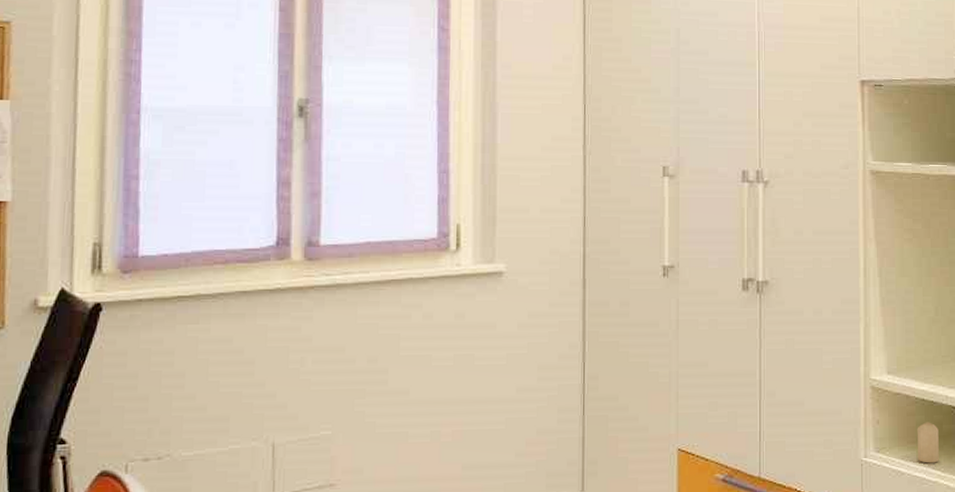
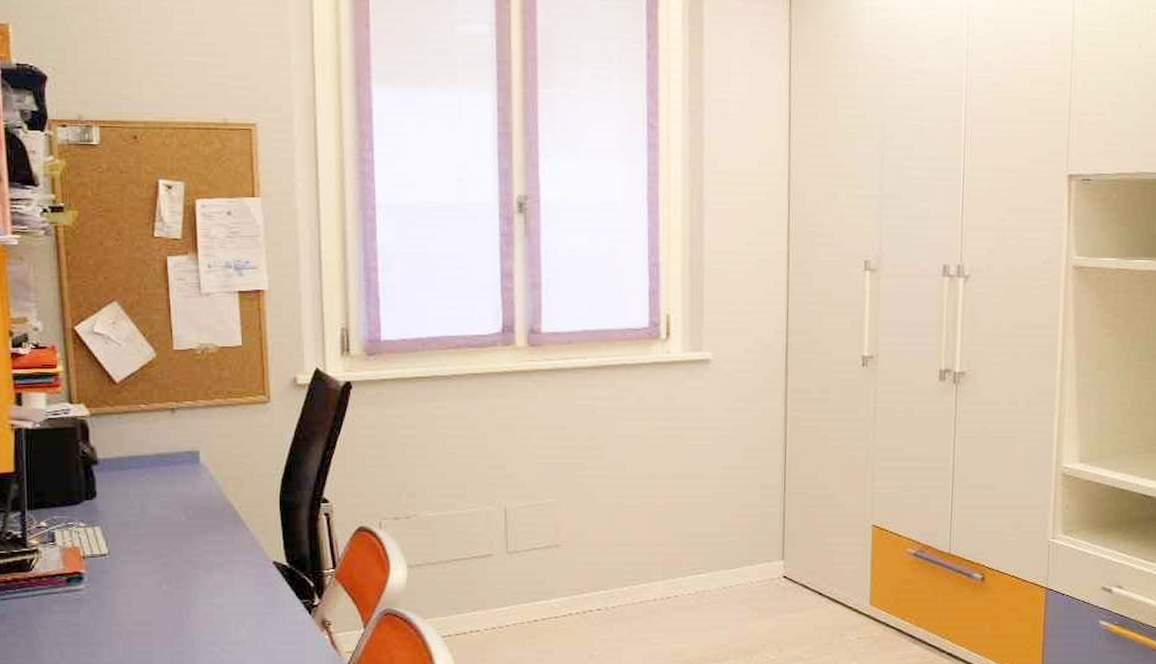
candle: present [917,422,939,464] -> none [1104,508,1127,546]

